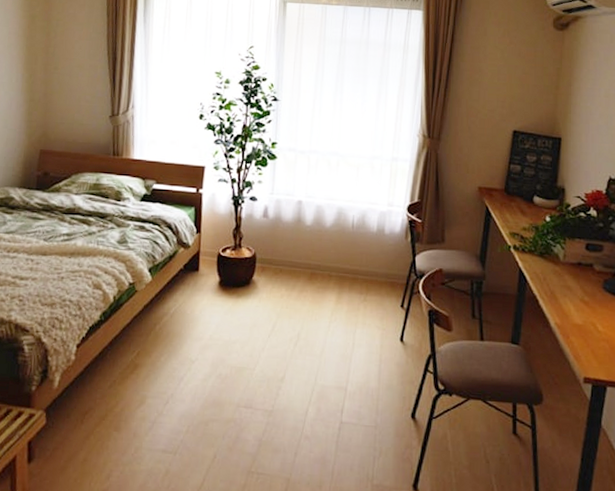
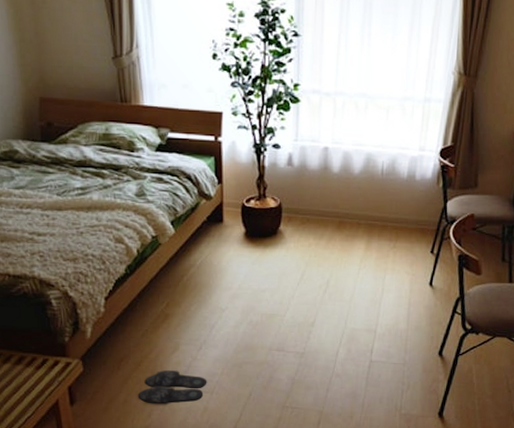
slippers: none [99,426,172,464] -> present [139,370,207,403]

